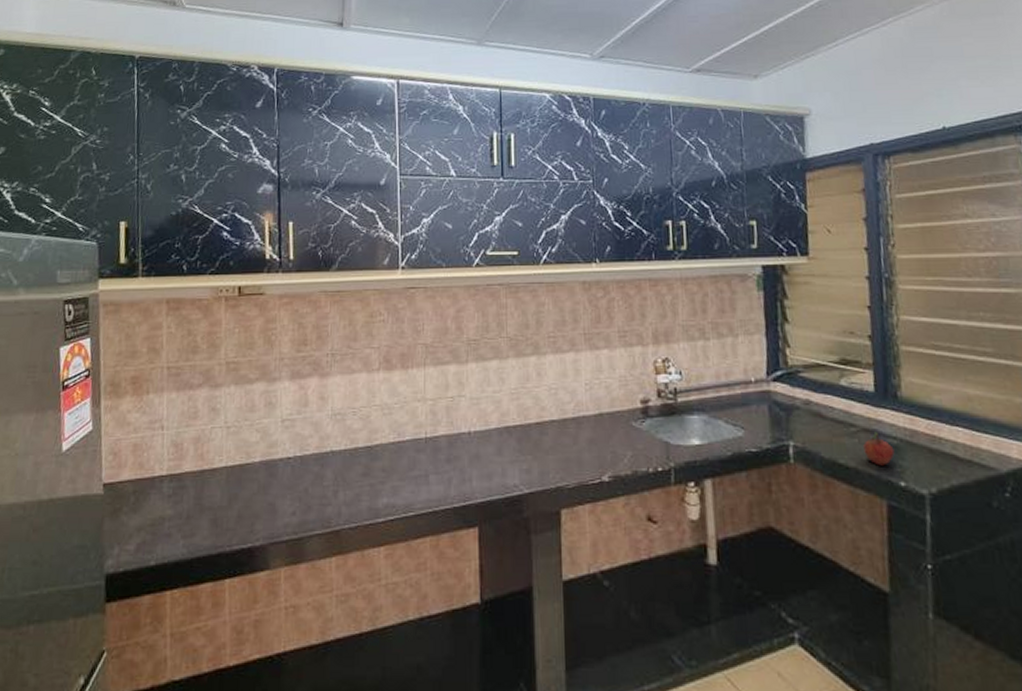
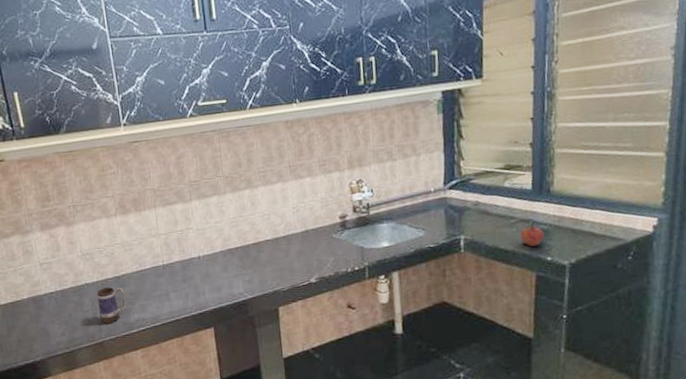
mug: none [342,459,375,506] -> present [97,287,126,324]

